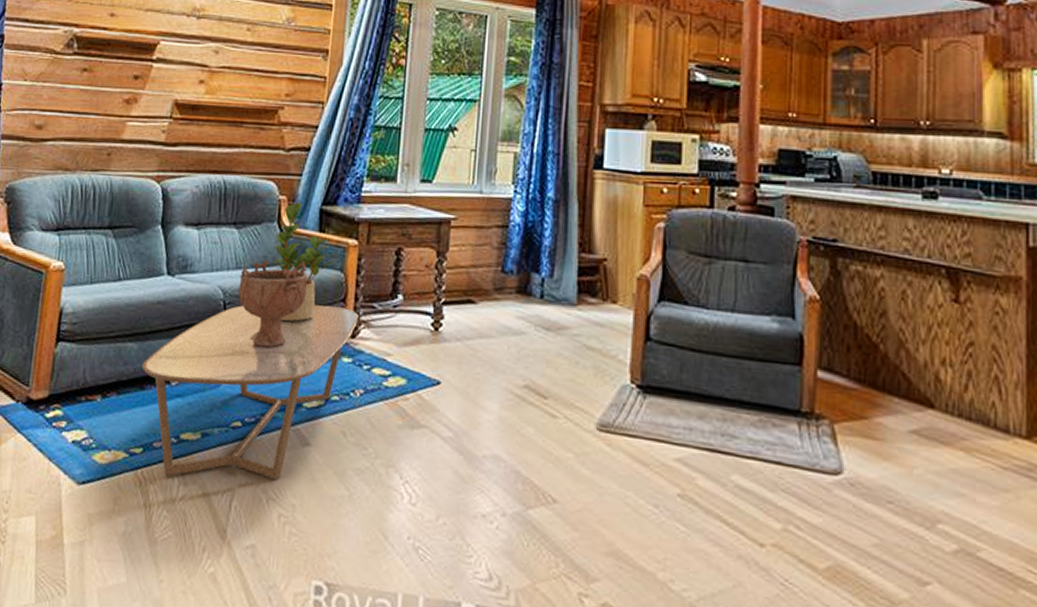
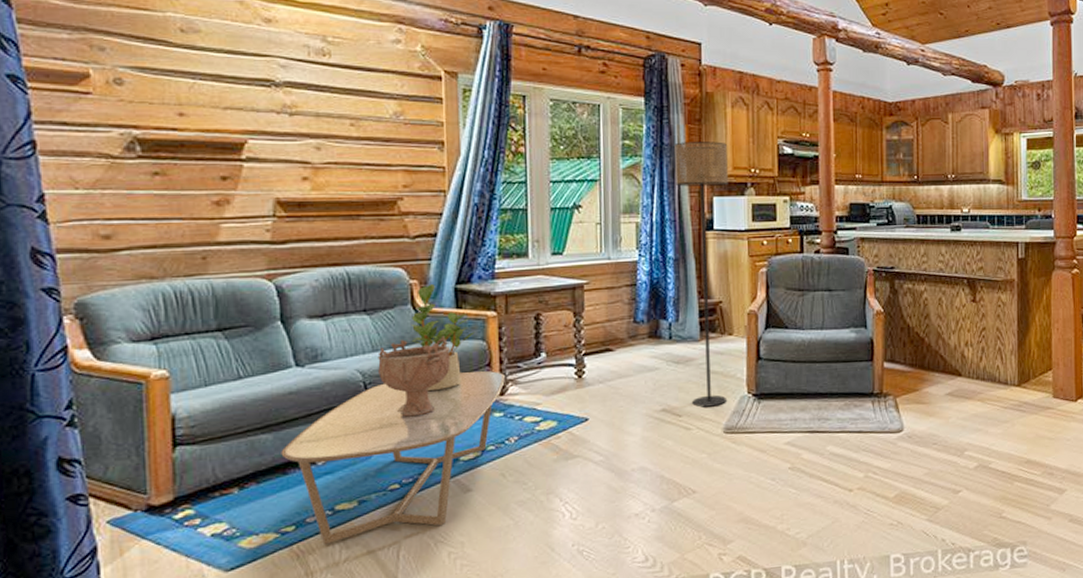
floor lamp: none [561,61,626,393] -> present [675,141,728,408]

